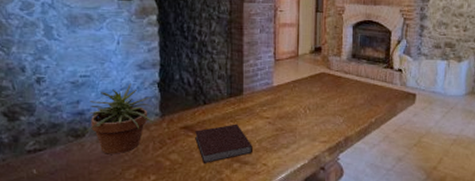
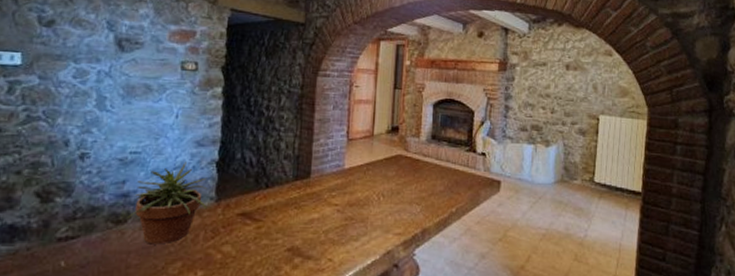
notebook: present [195,124,254,163] -> none [253,211,319,257]

